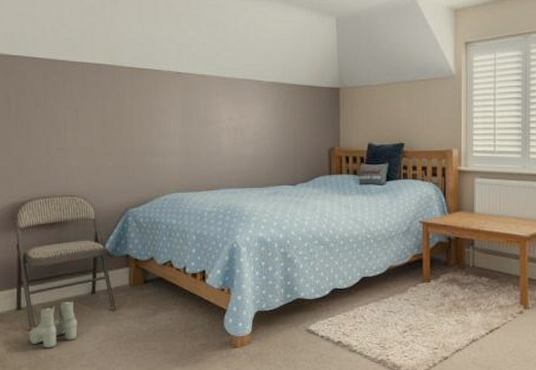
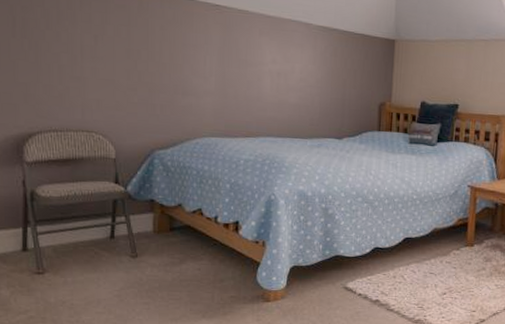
boots: present [29,300,78,349] -> none [37,244,93,294]

